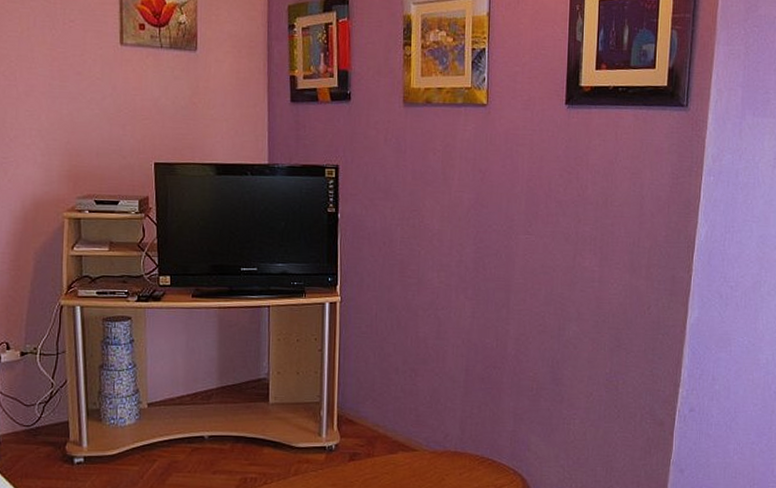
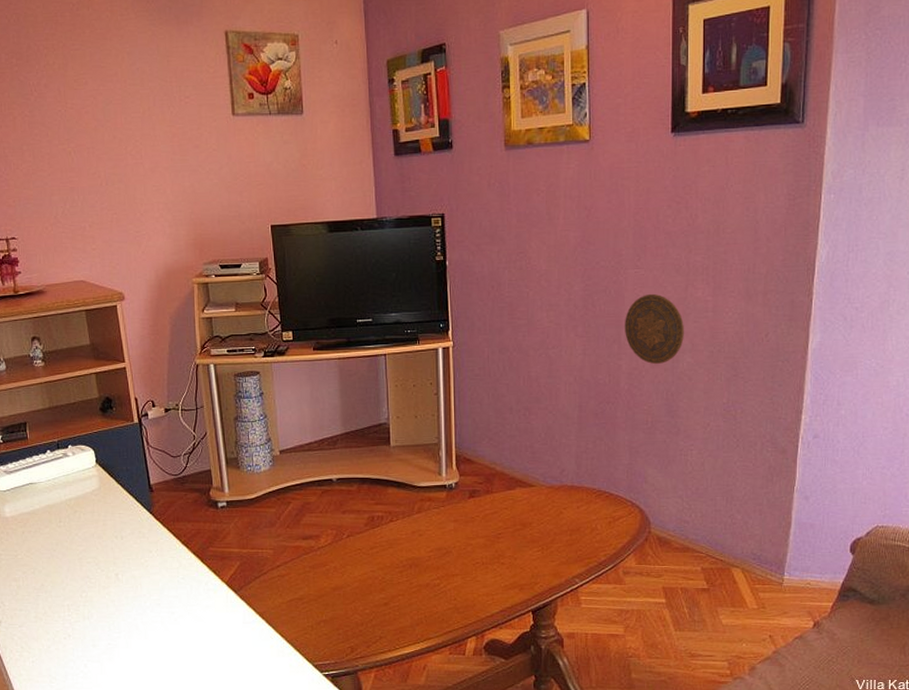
decorative plate: none [514,260,571,331] -> present [625,293,684,364]

